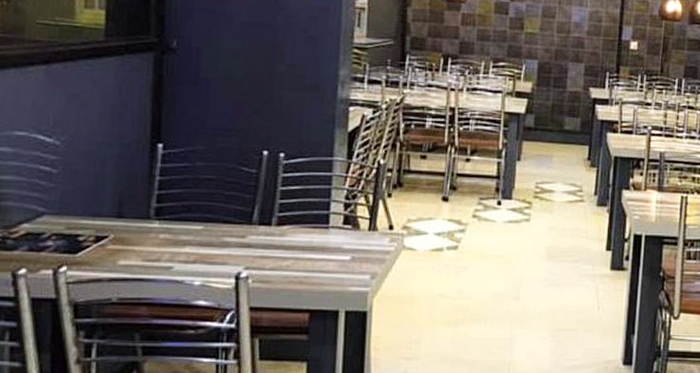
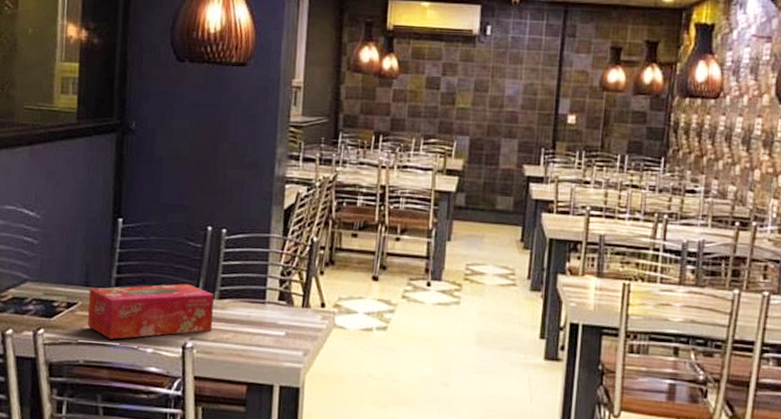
tissue box: none [121,211,271,273] -> present [88,284,214,340]

